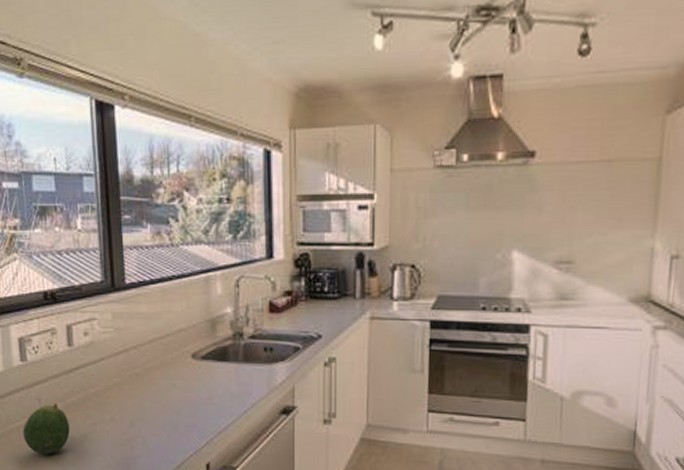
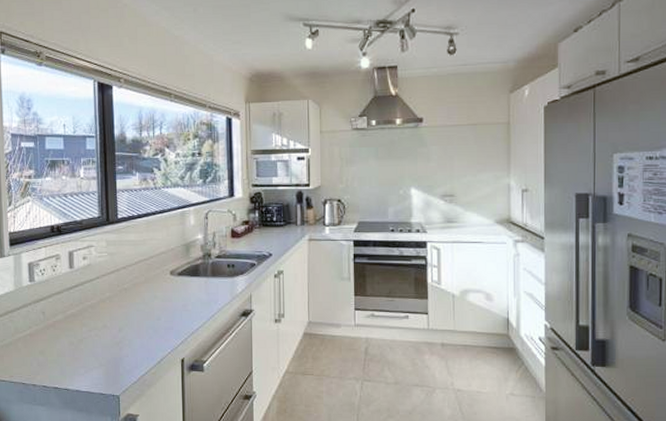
fruit: present [23,403,70,455] -> none [28,315,68,358]

